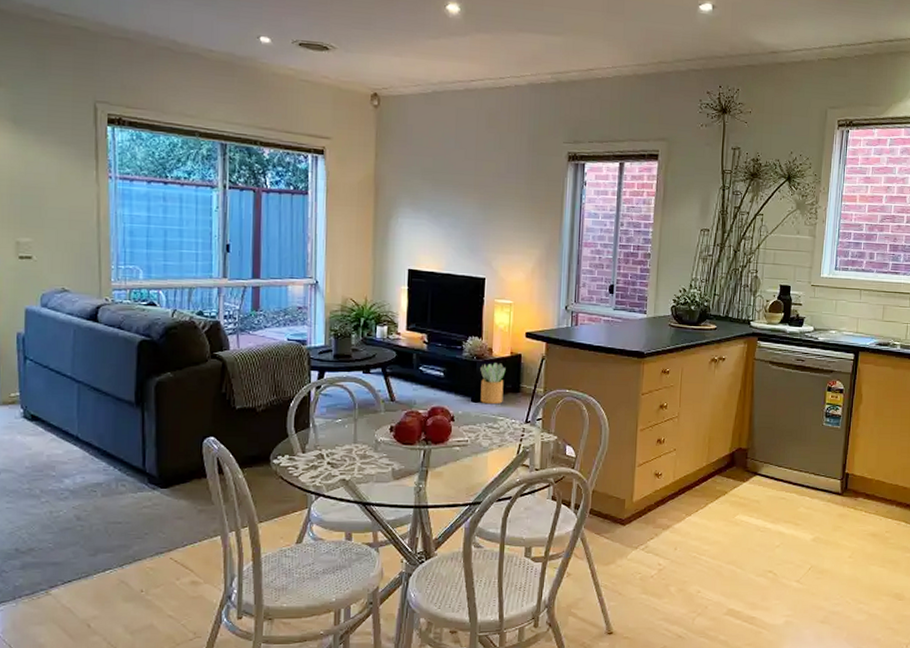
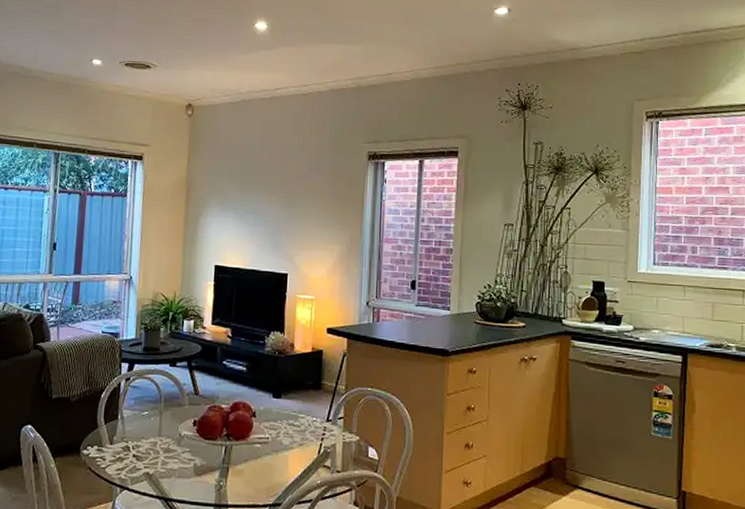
potted plant: present [480,363,506,405] -> none [281,358,307,401]

